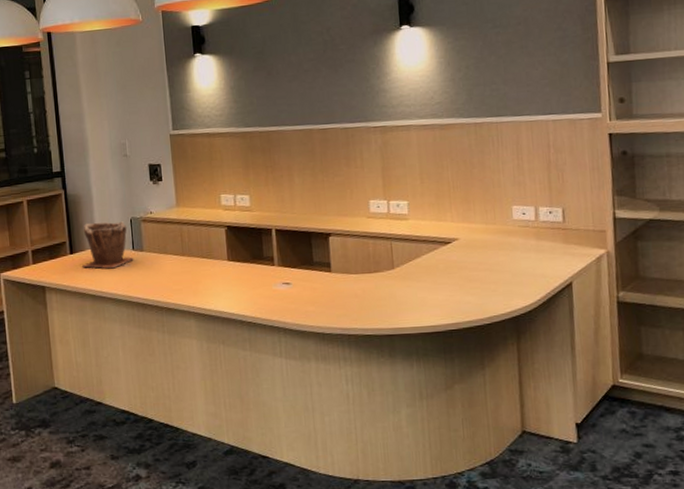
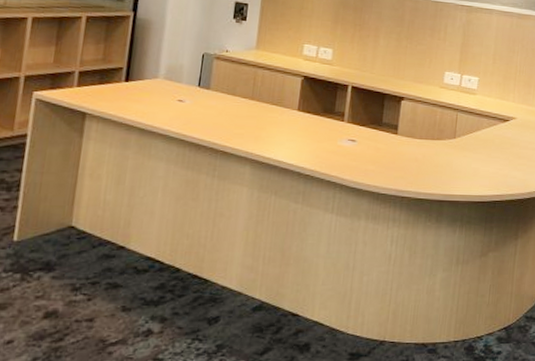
plant pot: present [81,221,134,269] -> none [135,51,197,103]

